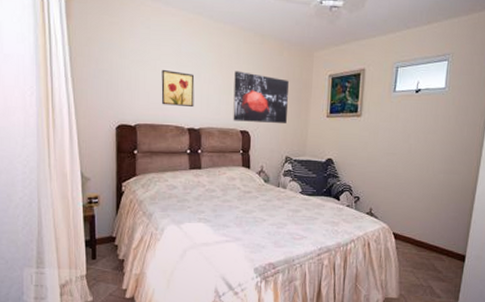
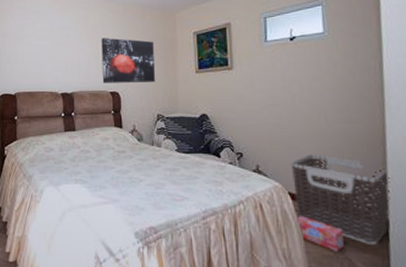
wall art: present [161,70,195,108] -> none [37,43,66,74]
box: none [395,253,430,281] -> present [296,216,344,251]
clothes hamper: none [397,200,473,275] -> present [290,154,391,245]

